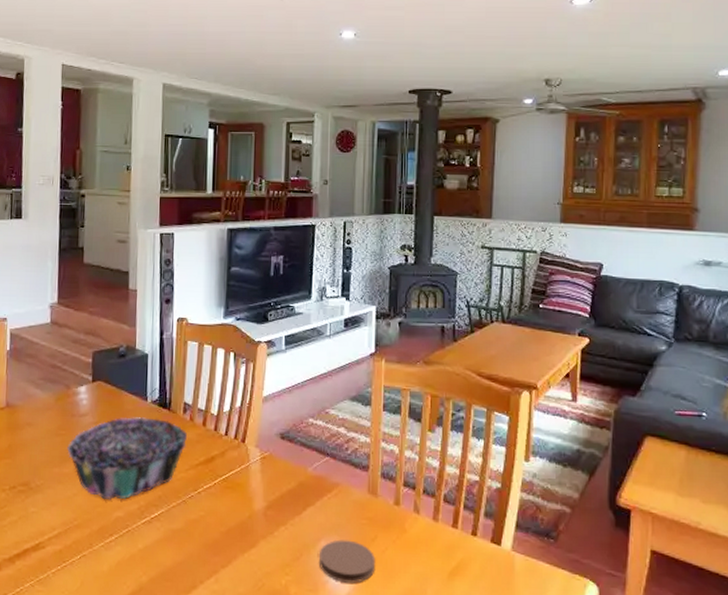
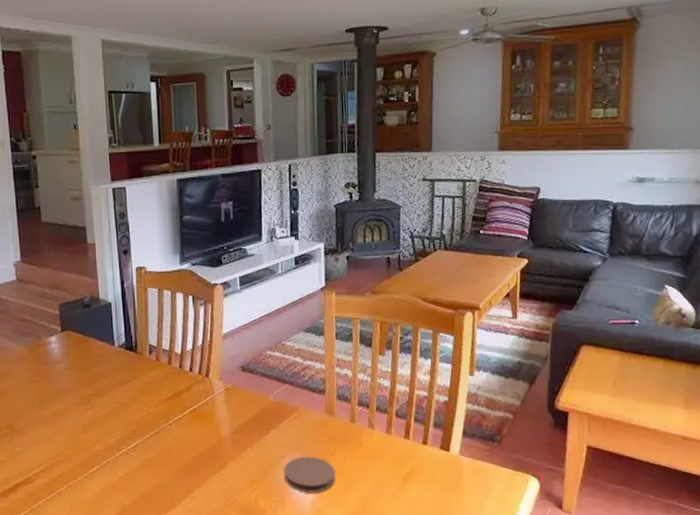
decorative bowl: present [67,417,188,501] -> none [44,360,155,437]

